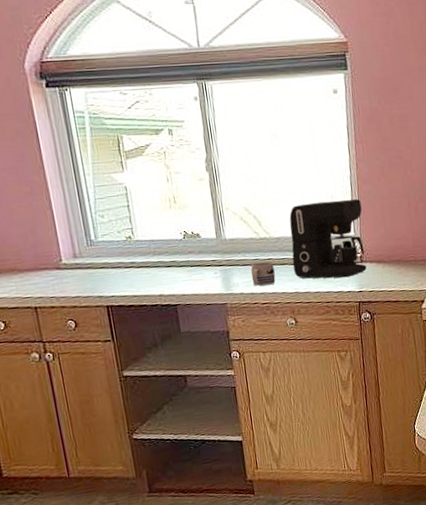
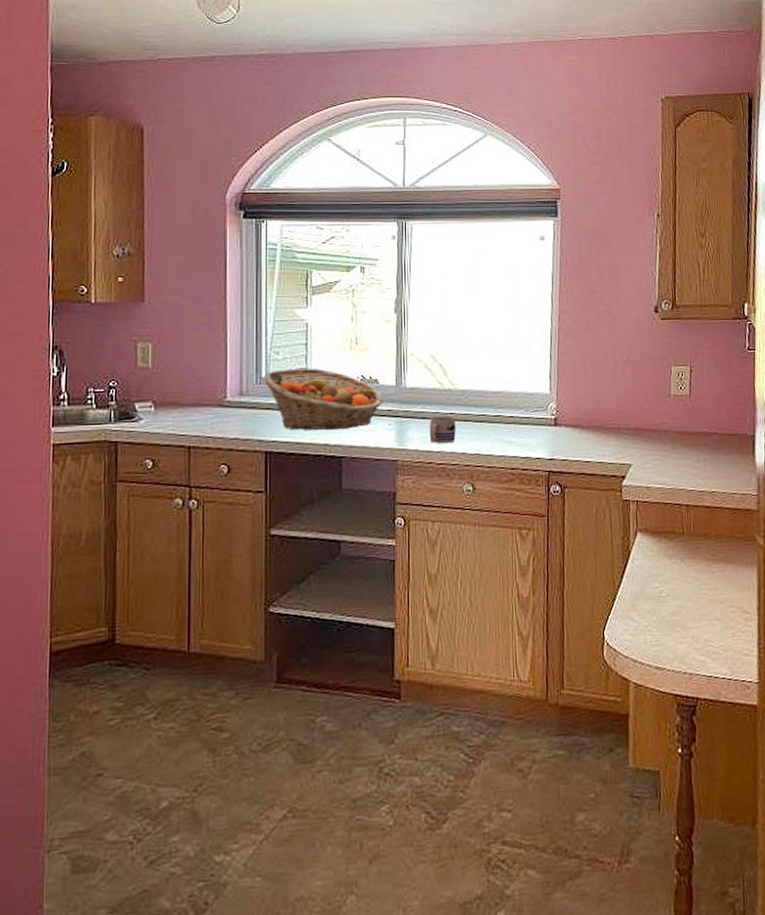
fruit basket: none [93,228,207,285] -> present [264,368,384,431]
coffee maker: present [289,198,367,279] -> none [476,353,561,442]

